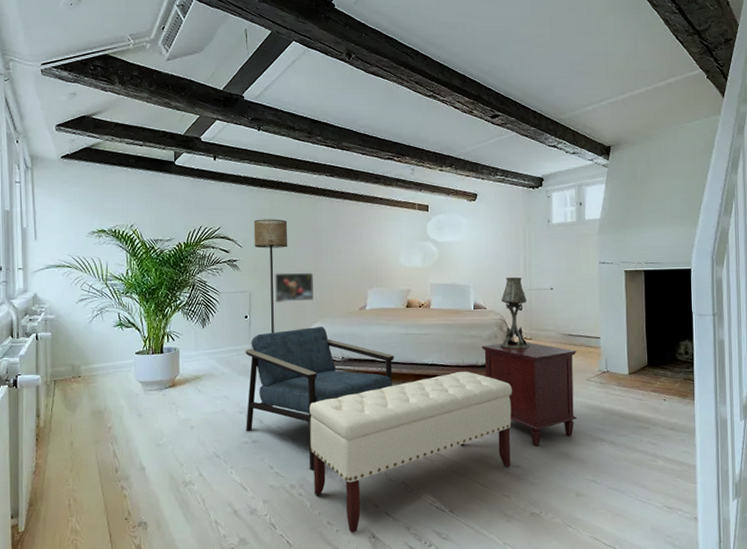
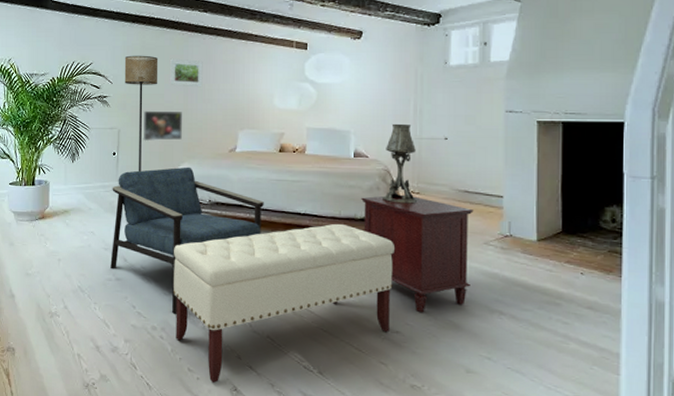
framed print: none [300,221,332,249] -> present [170,58,203,87]

